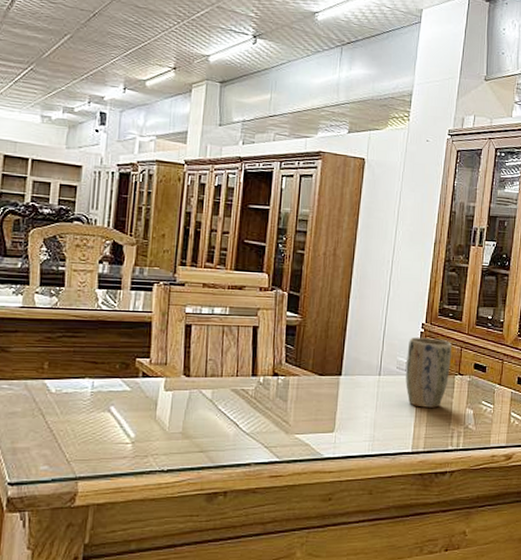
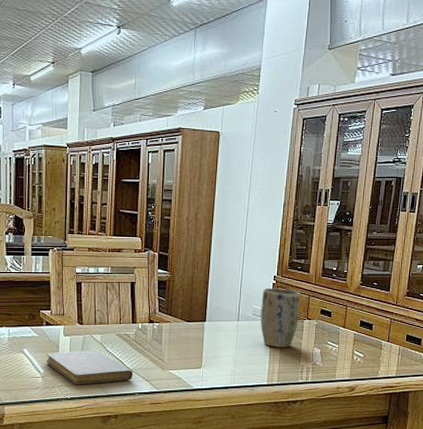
notebook: none [139,409,250,453] -> present [46,351,133,385]

